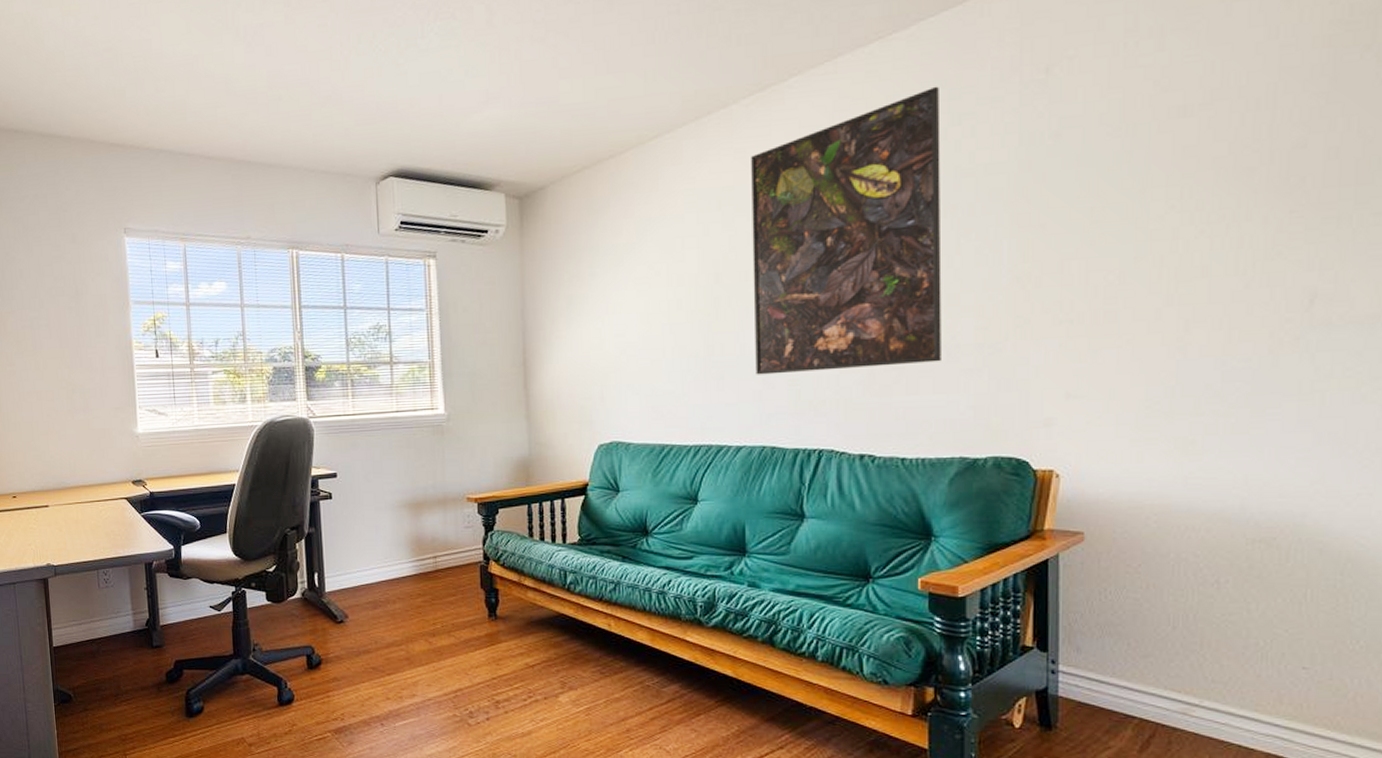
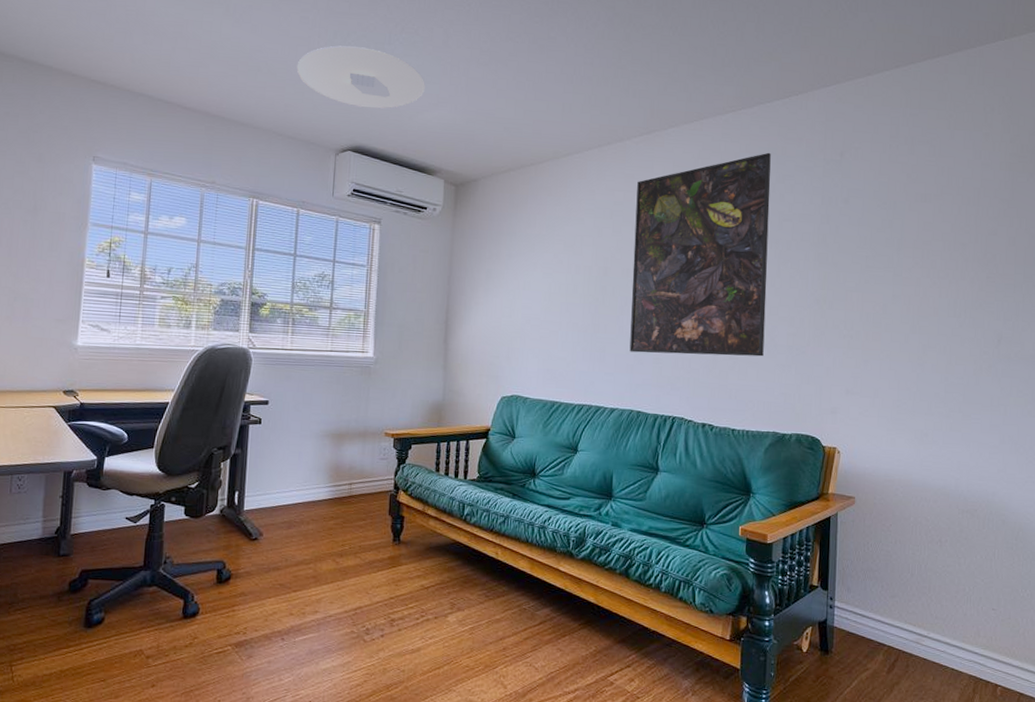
ceiling light: none [320,47,471,123] -> present [296,45,425,109]

